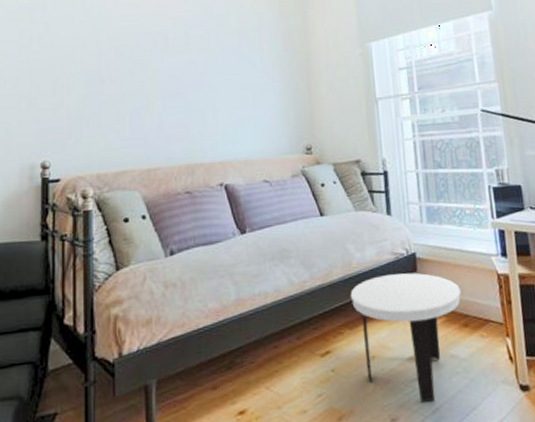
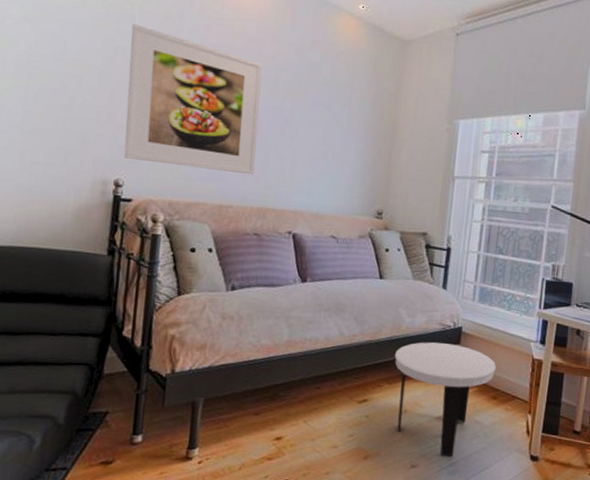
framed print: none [44,11,178,139] -> present [123,24,263,175]

